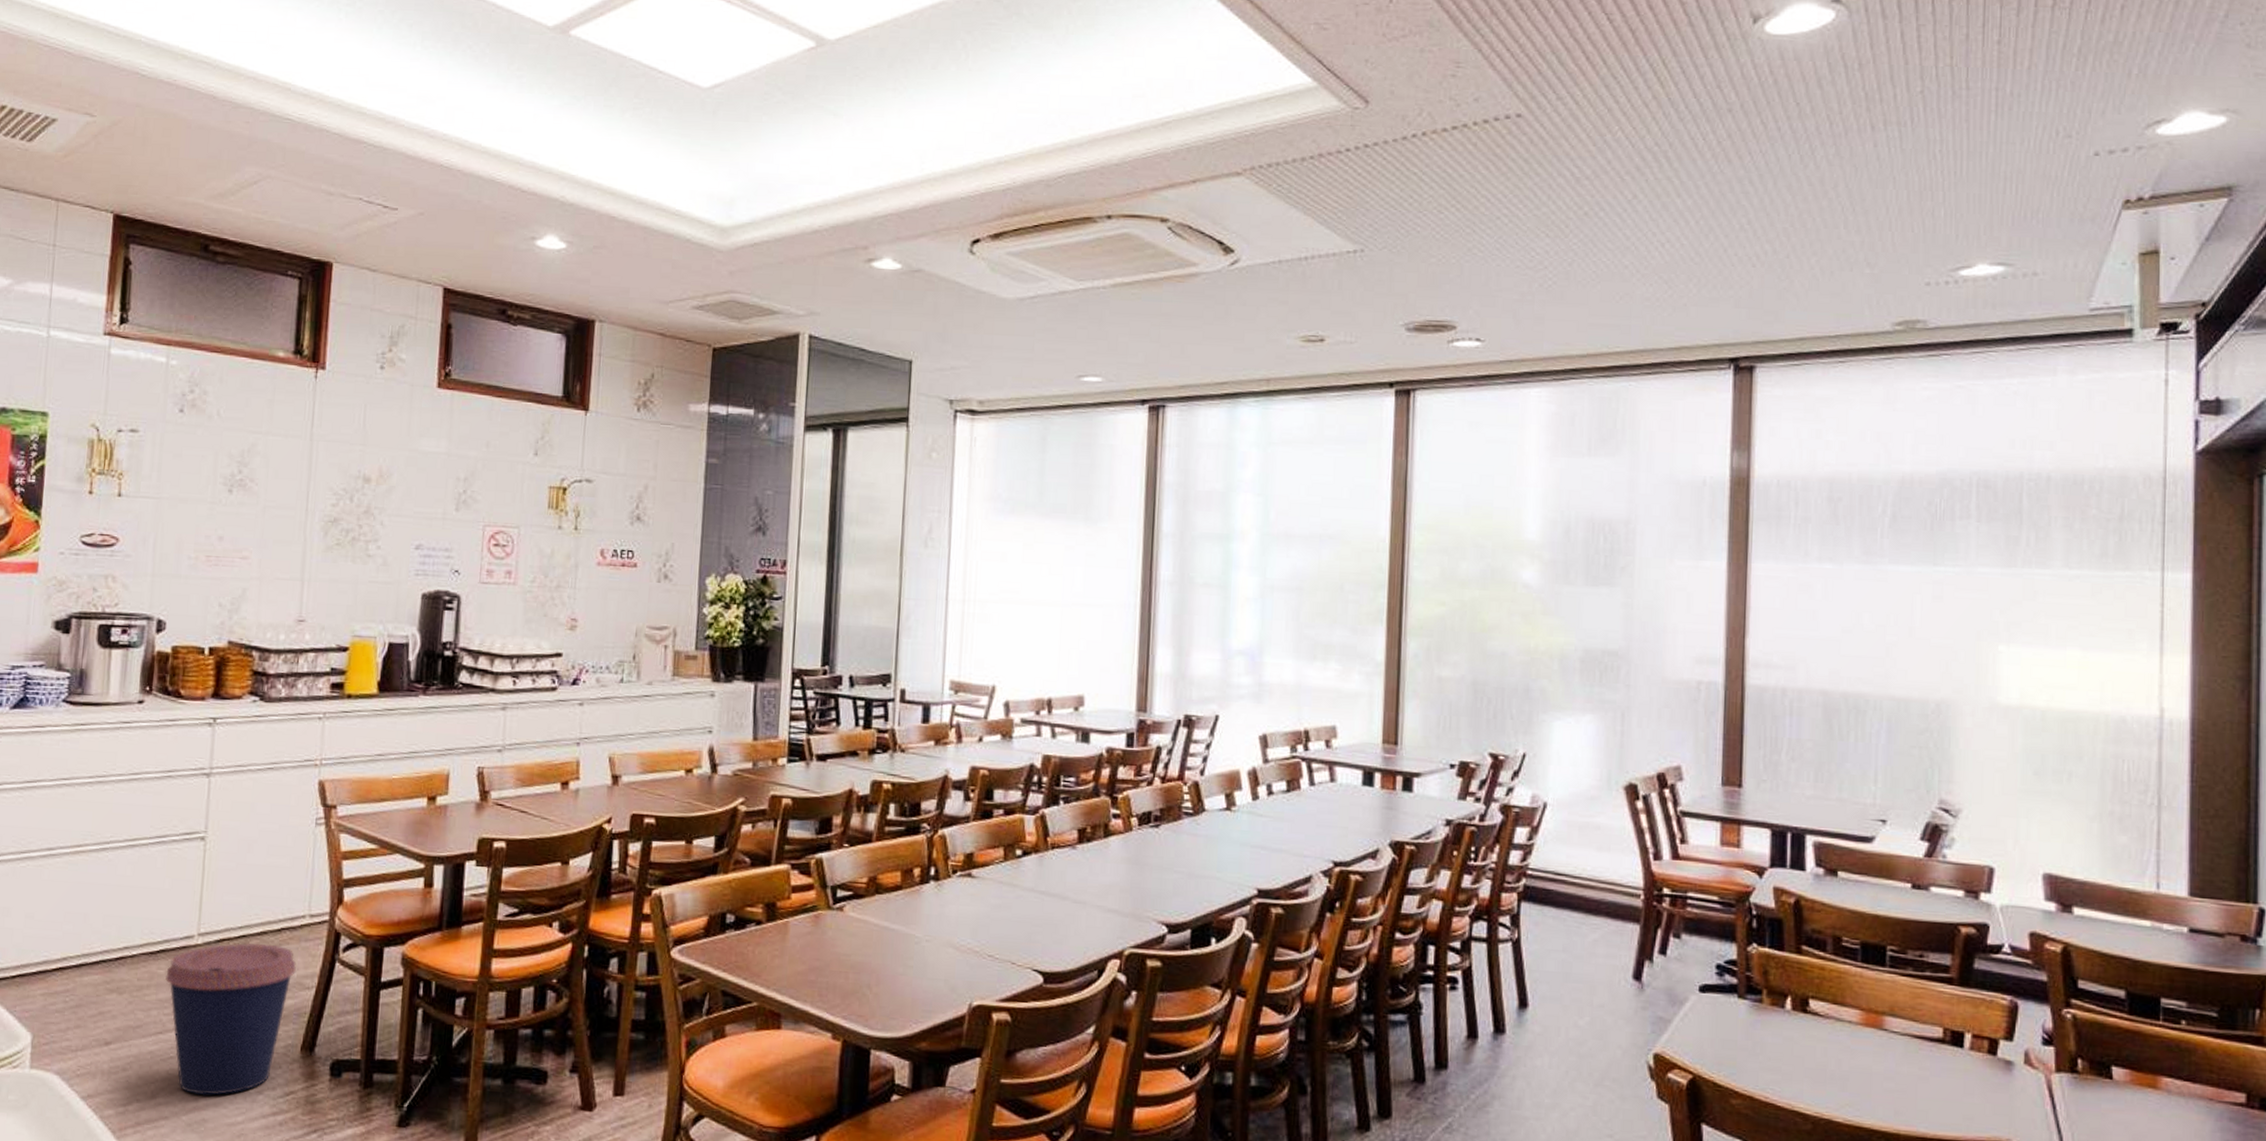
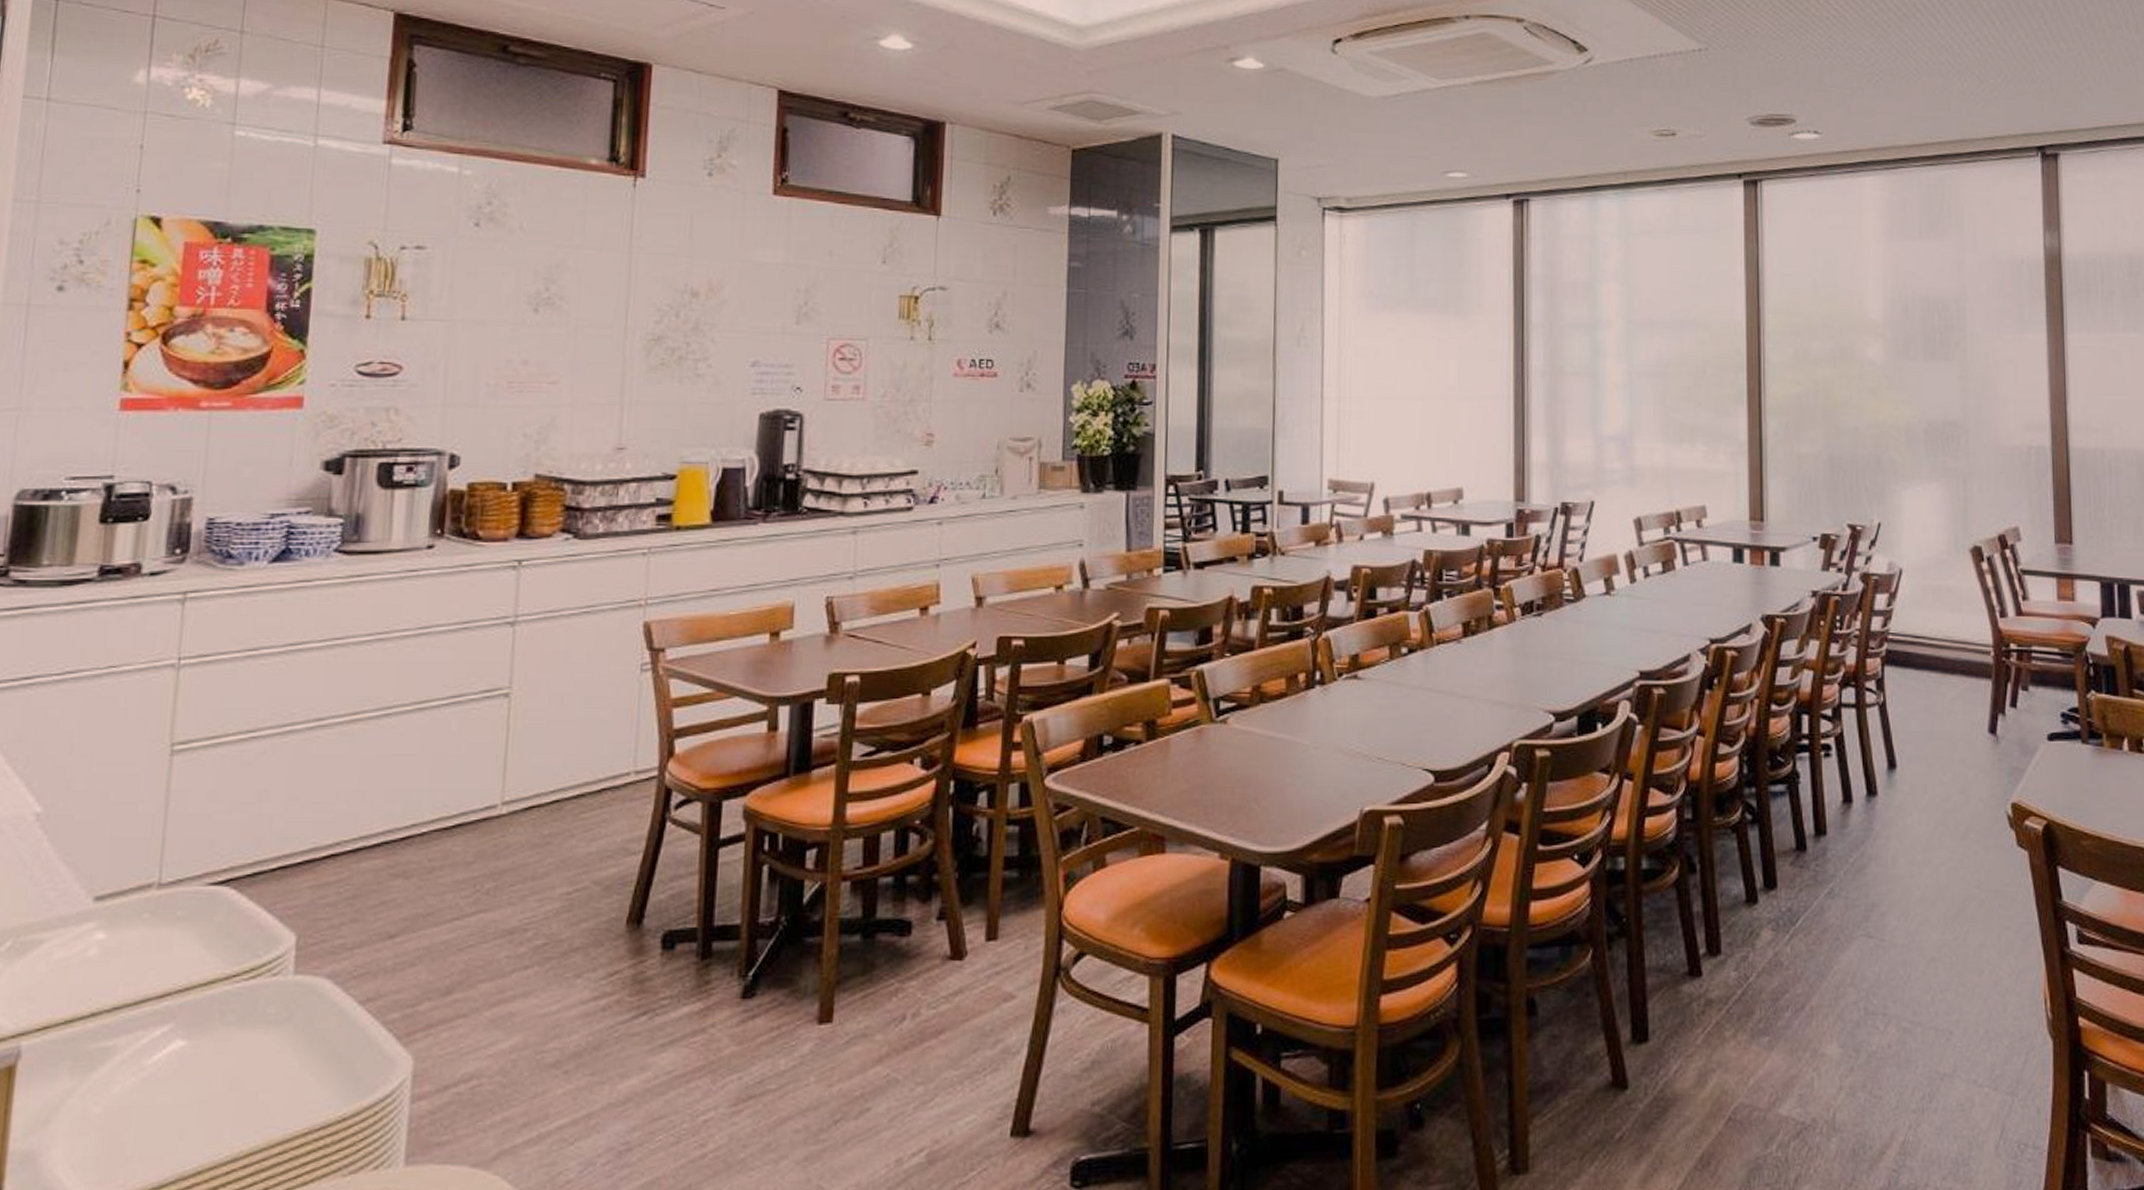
coffee cup: present [165,942,296,1096] -> none [463,807,620,986]

